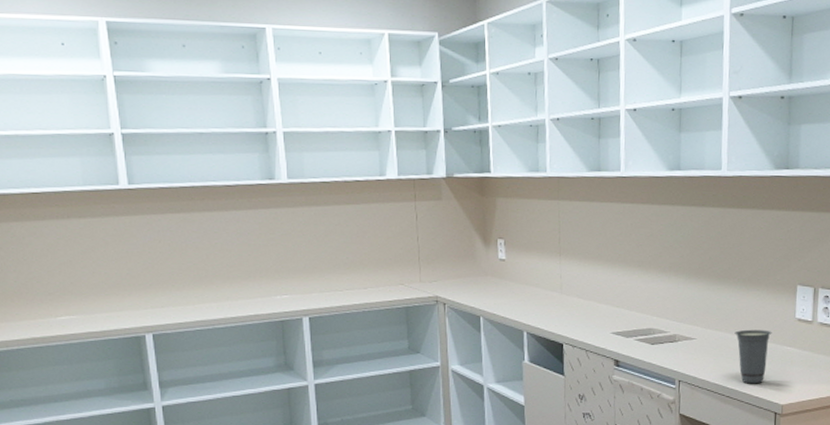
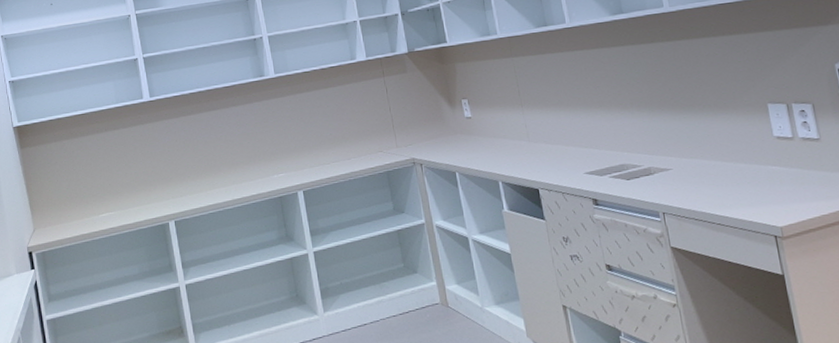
cup: present [734,329,772,384] -> none [711,152,755,209]

